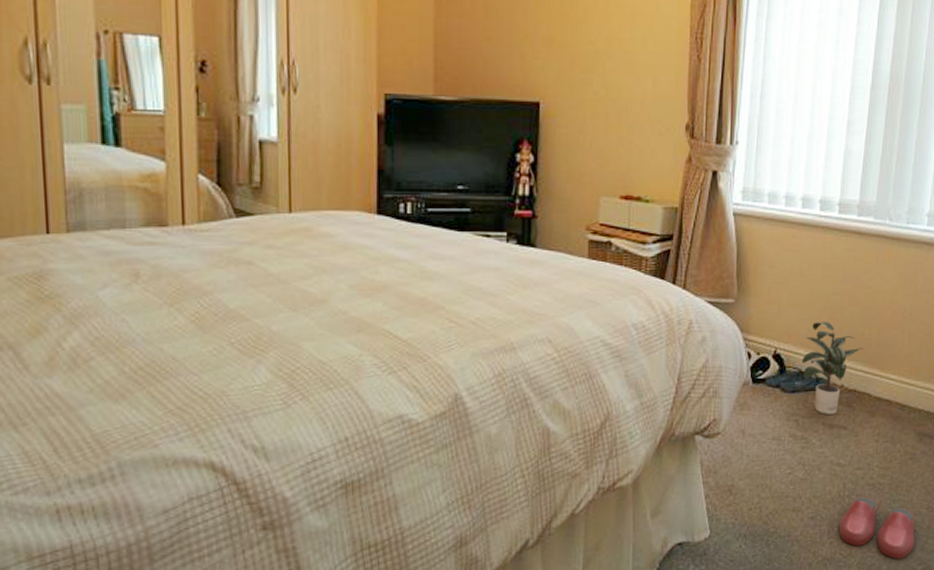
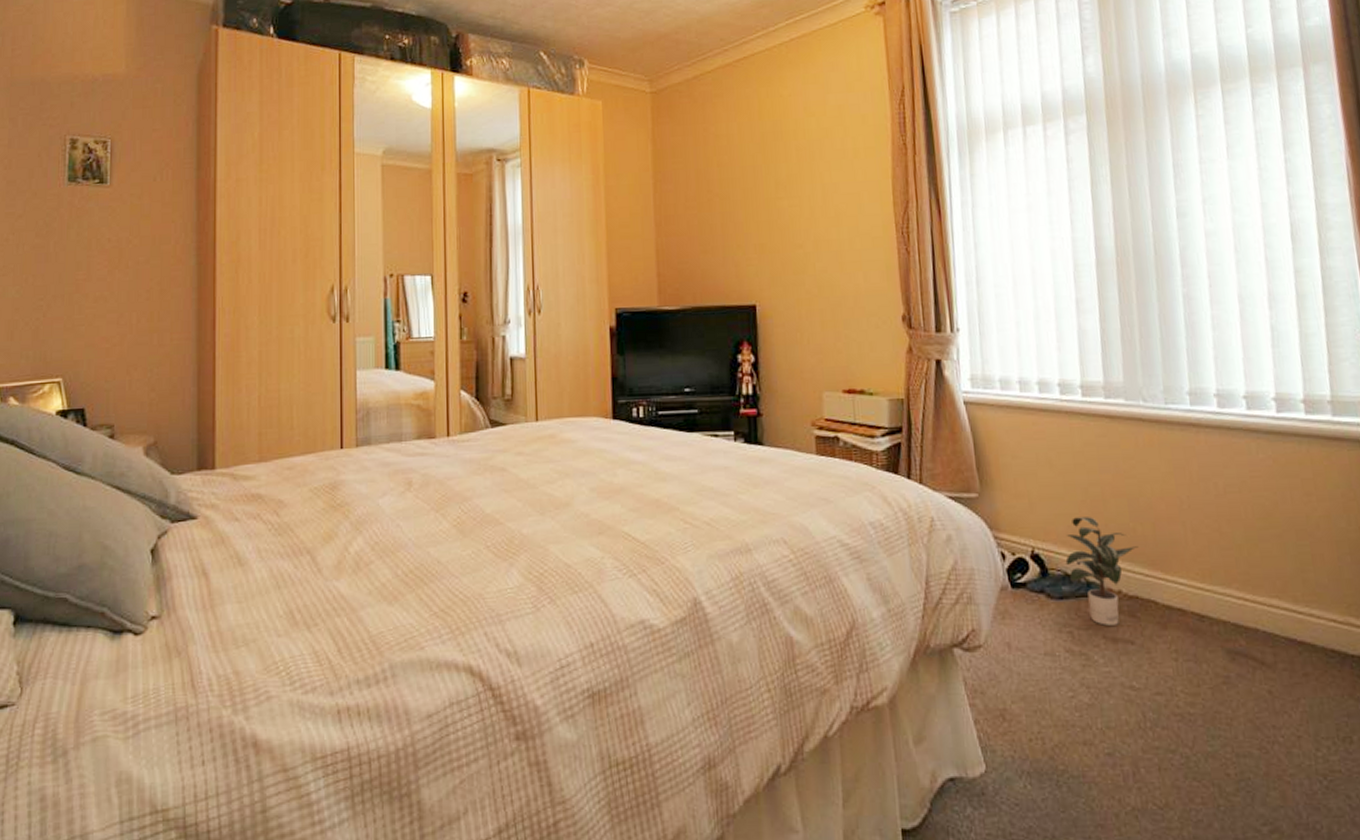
slippers: present [838,496,915,559] -> none [1145,729,1252,815]

